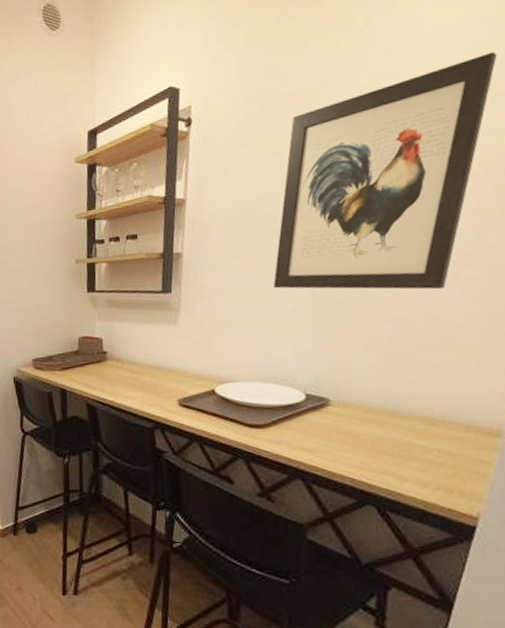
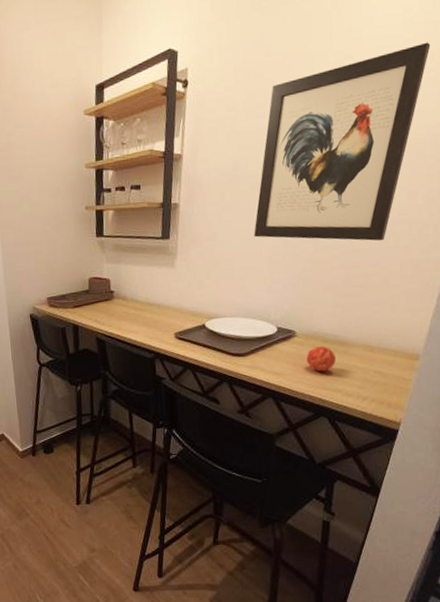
apple: none [345,417,384,448] -> present [306,346,336,371]

